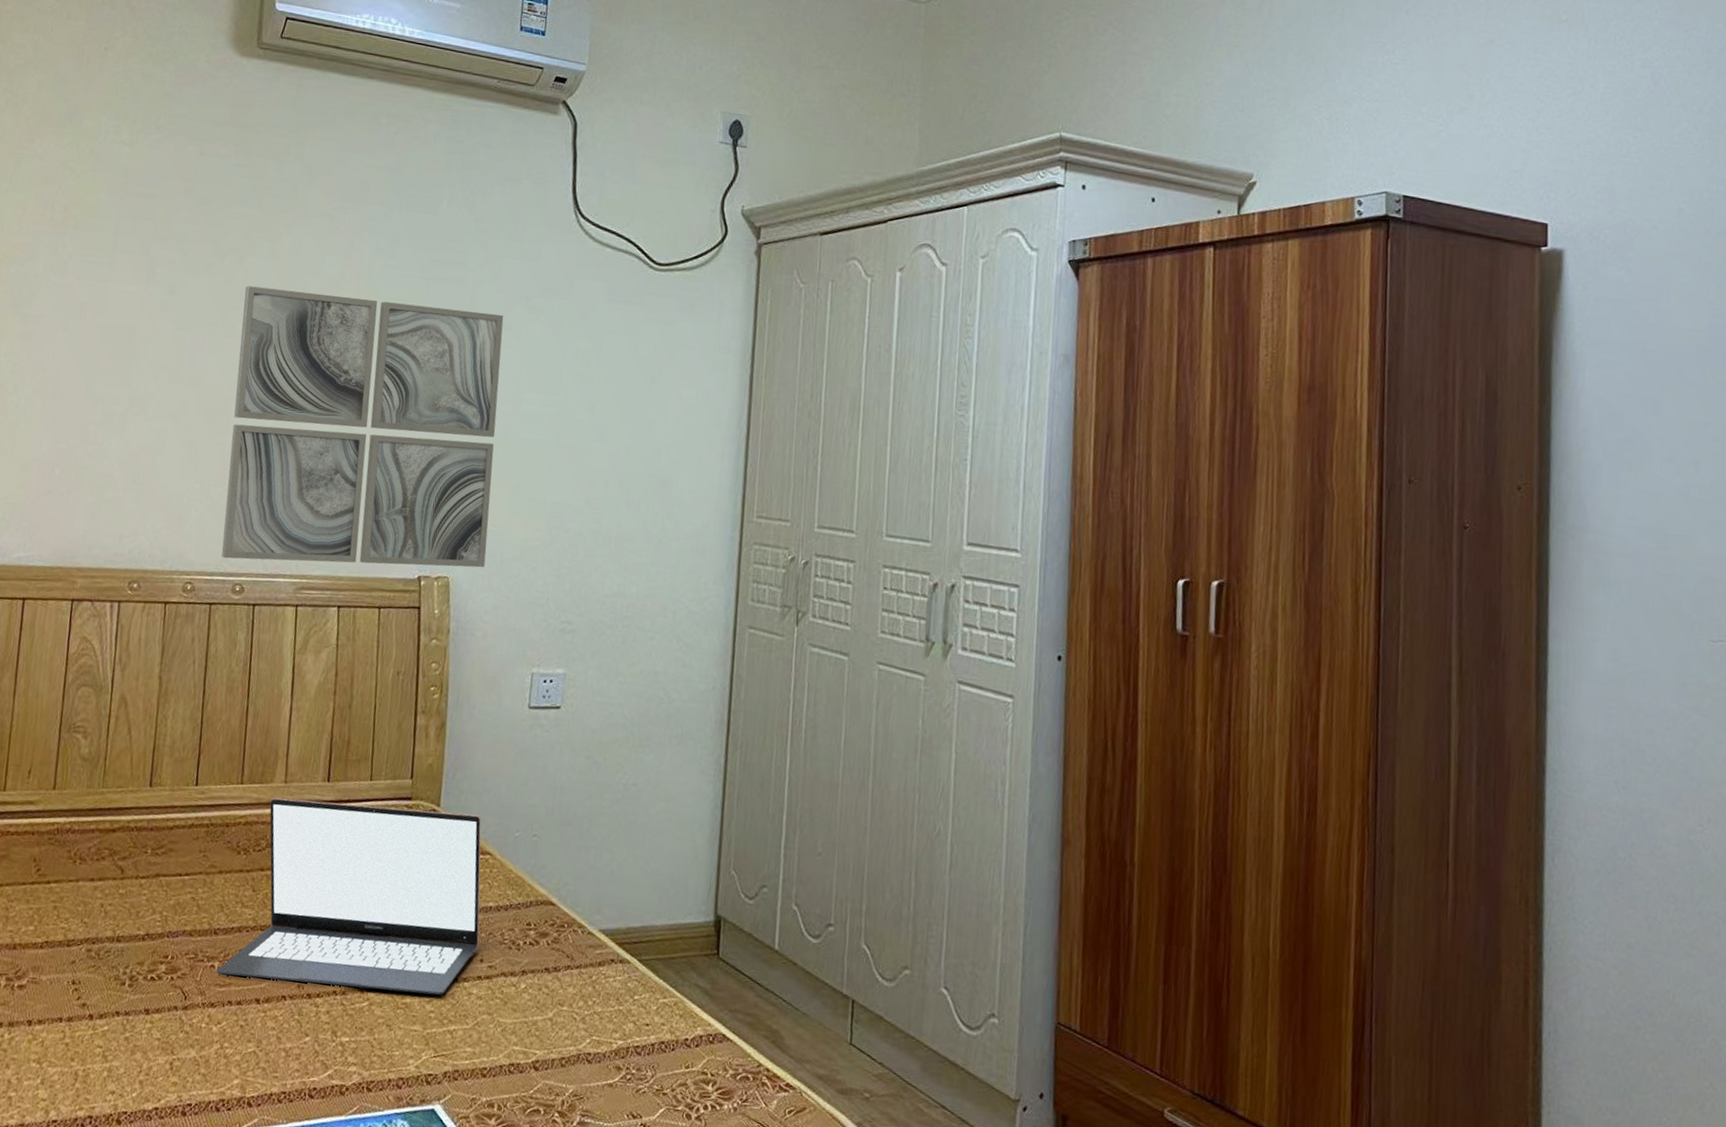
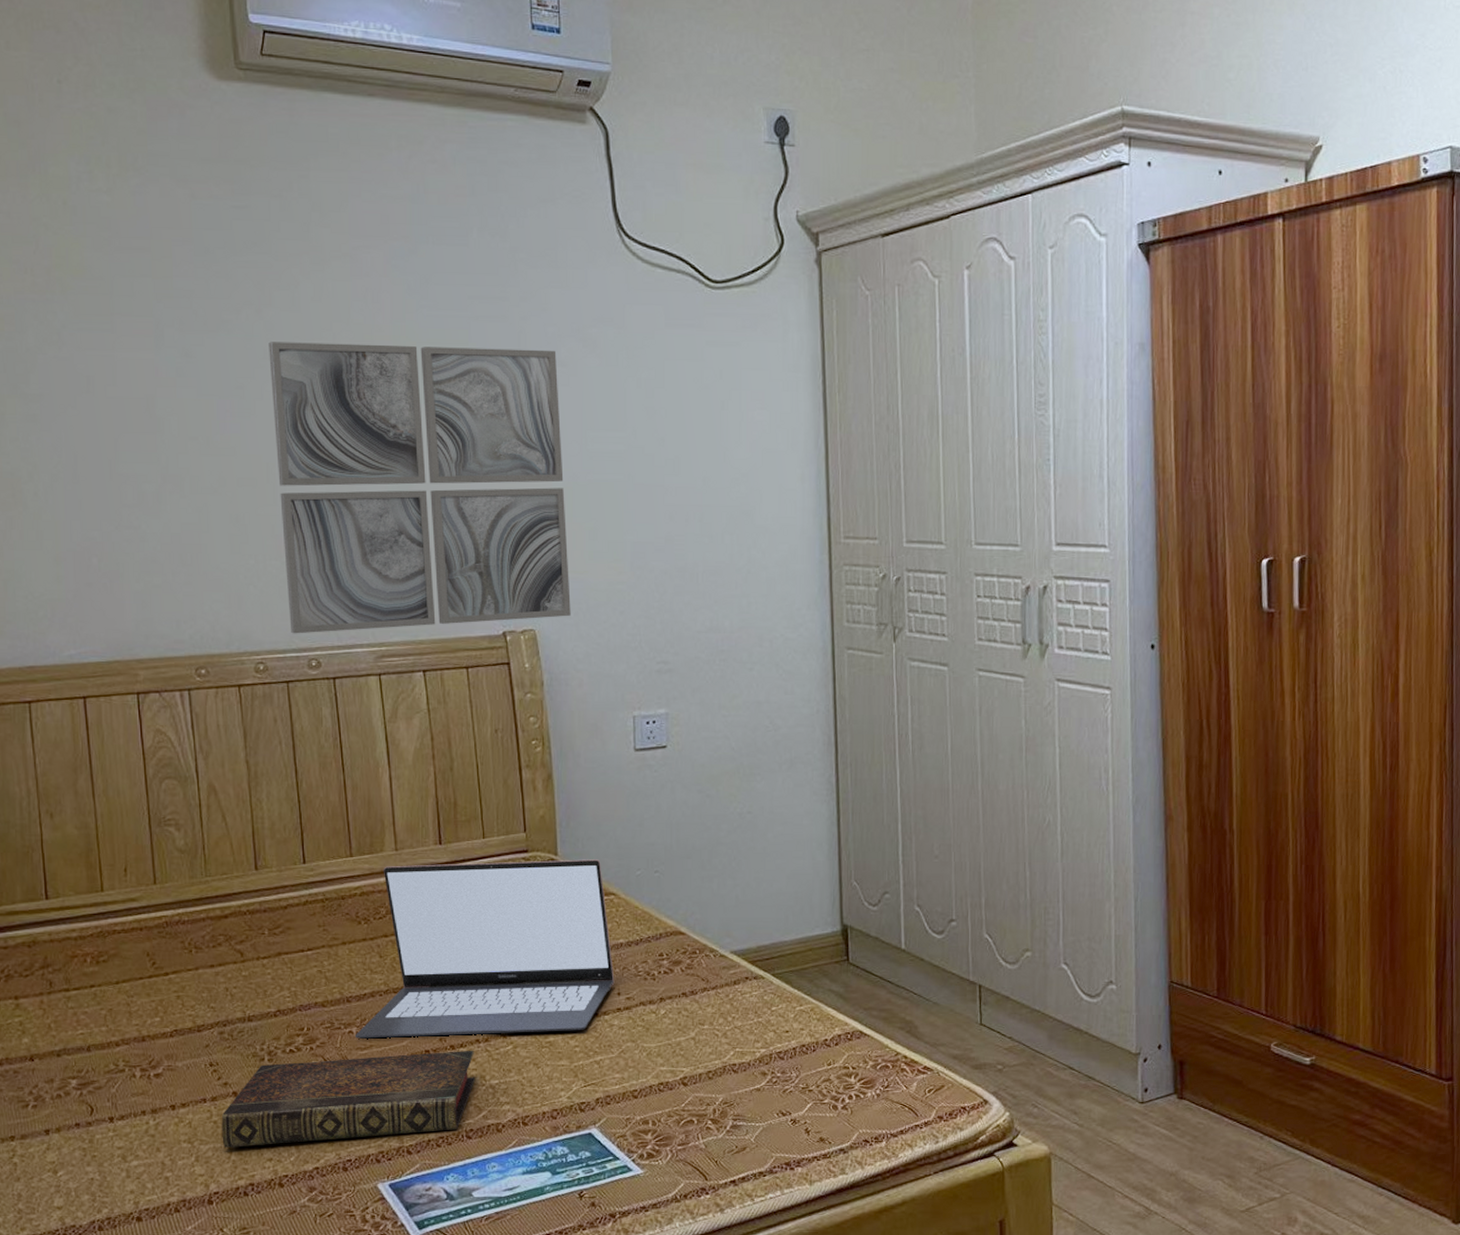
book: none [70,989,330,1087] -> present [221,1050,476,1148]

